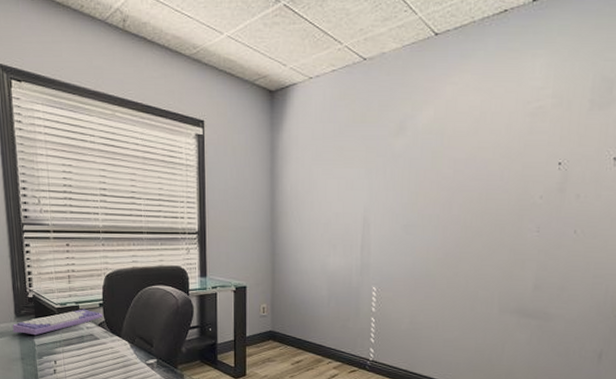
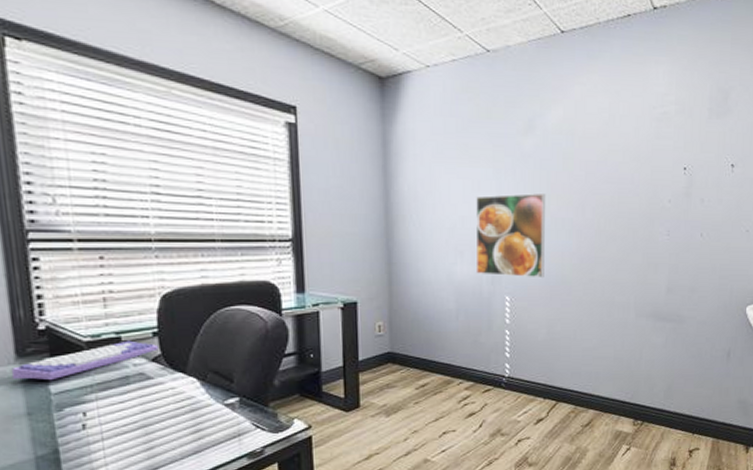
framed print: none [346,191,414,271] -> present [475,193,546,278]

